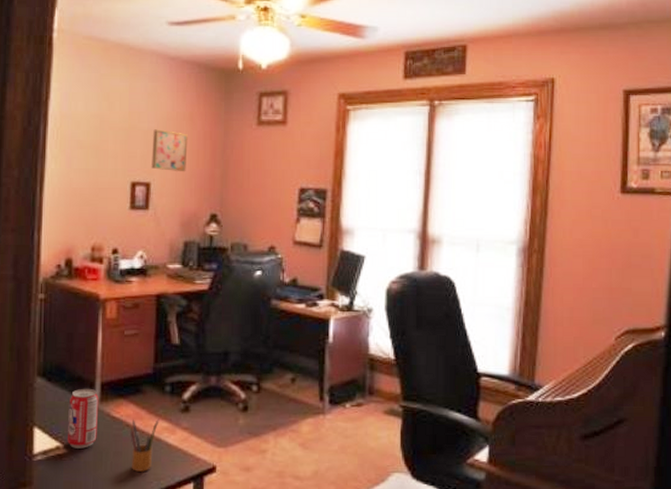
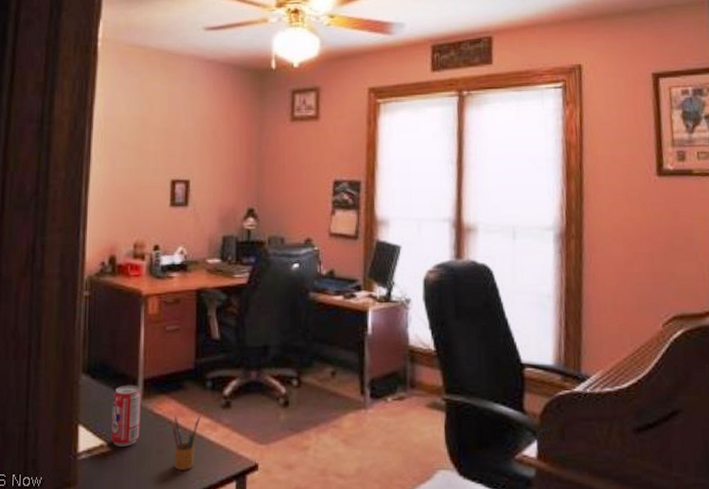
wall art: present [151,129,188,172] -> none [190,128,225,169]

